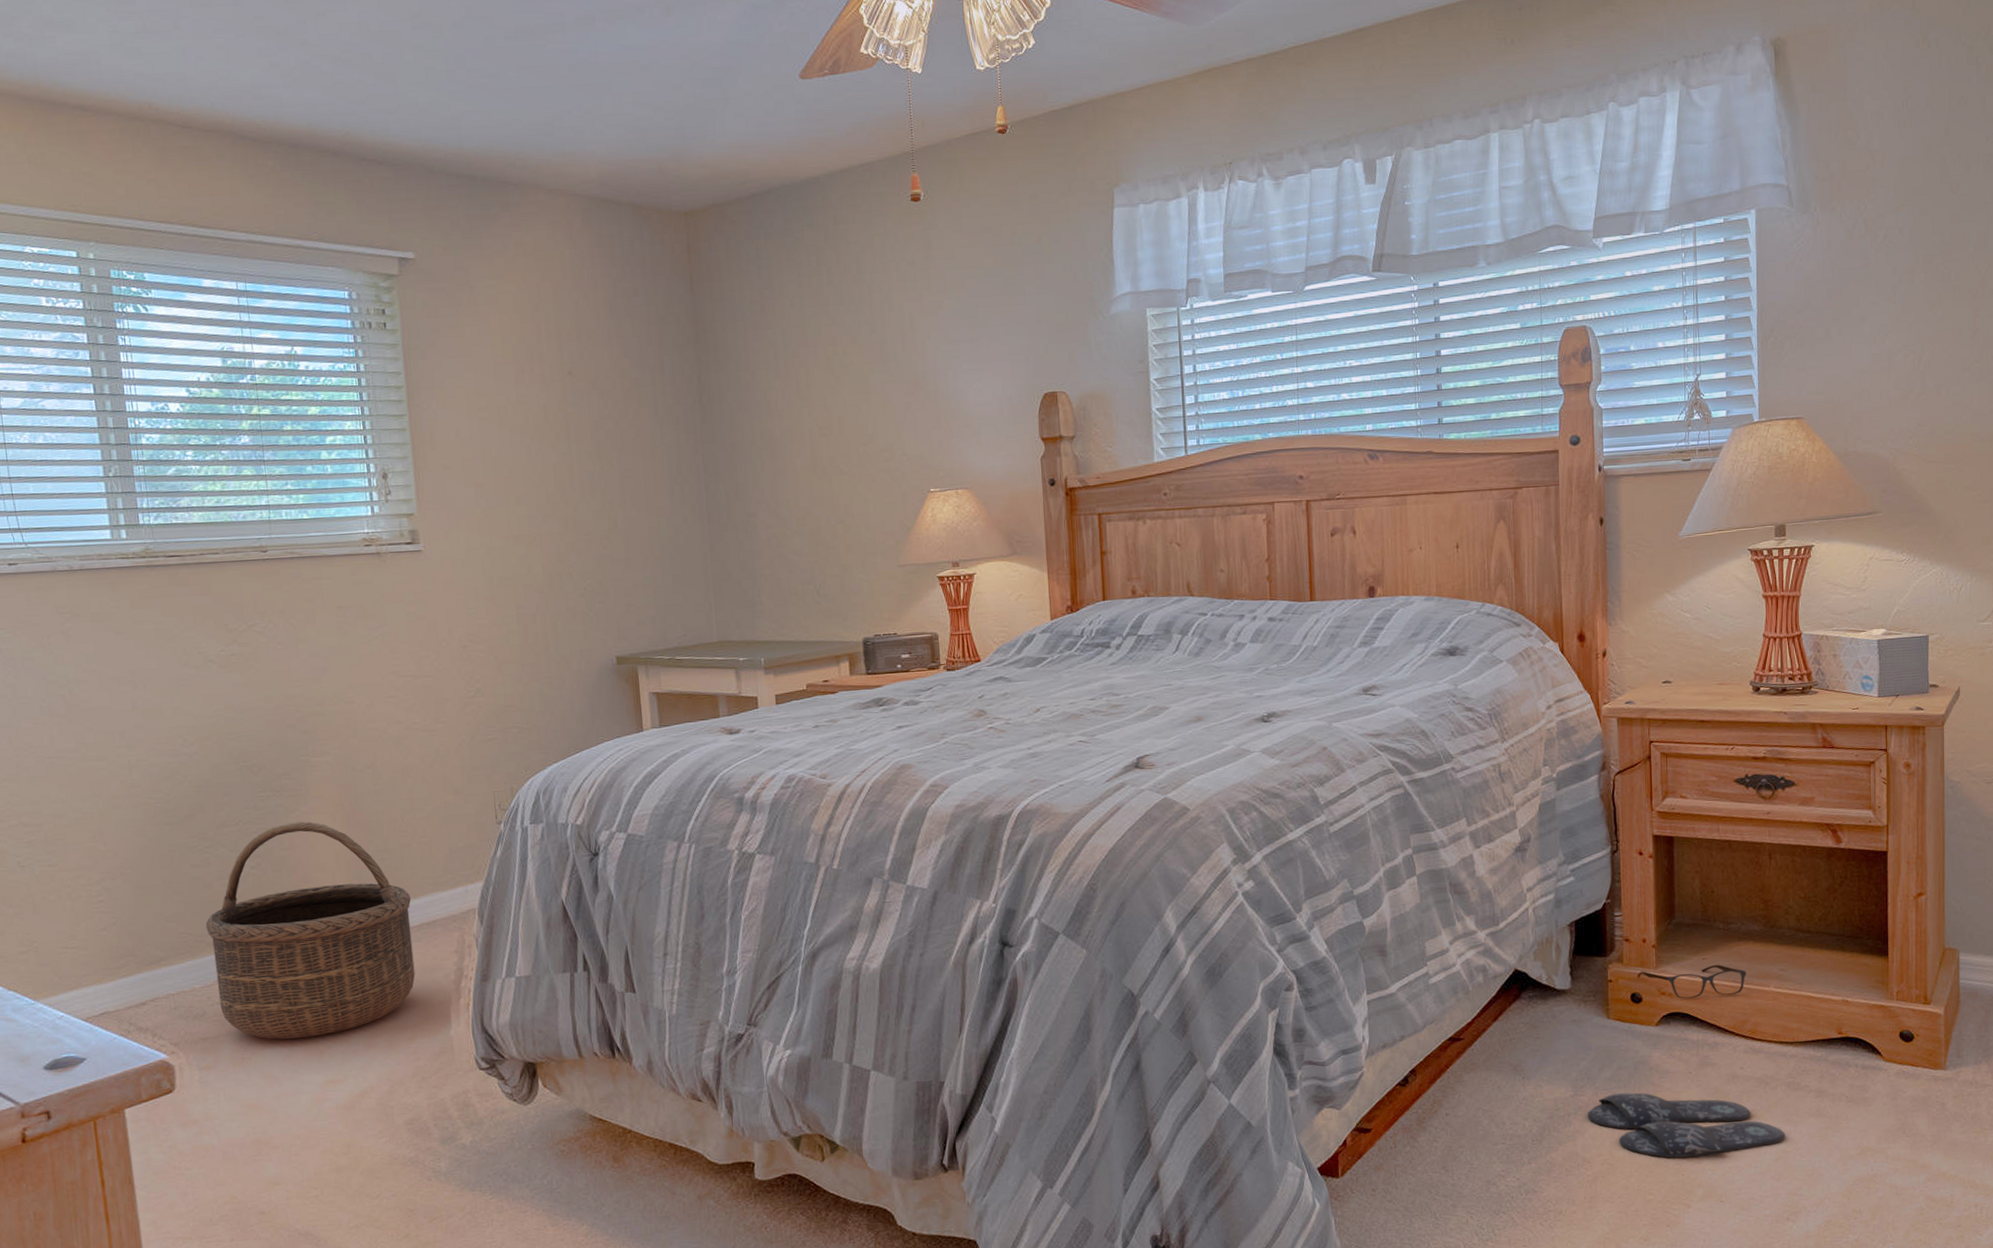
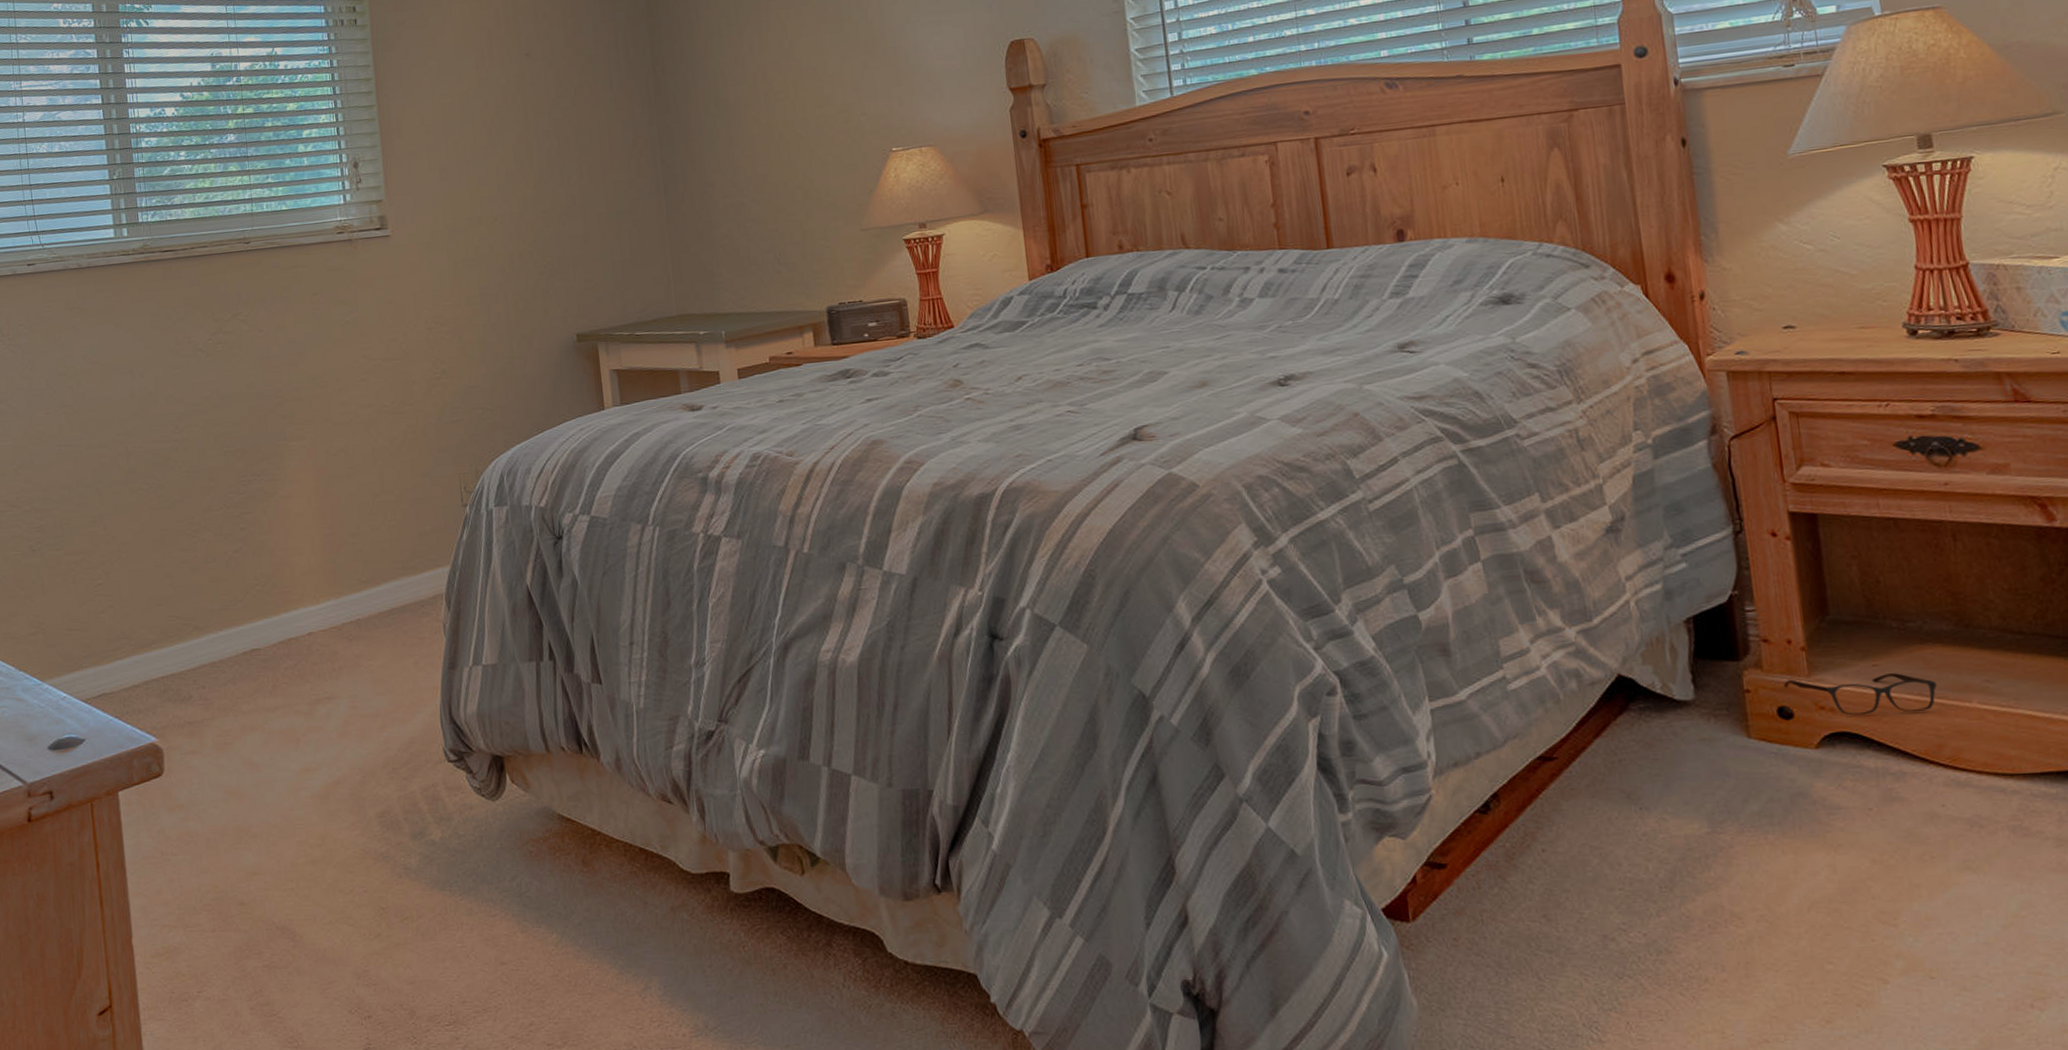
basket: present [205,821,416,1040] -> none [192,505,386,725]
slippers: present [1587,1092,1786,1159] -> none [1731,832,2017,919]

